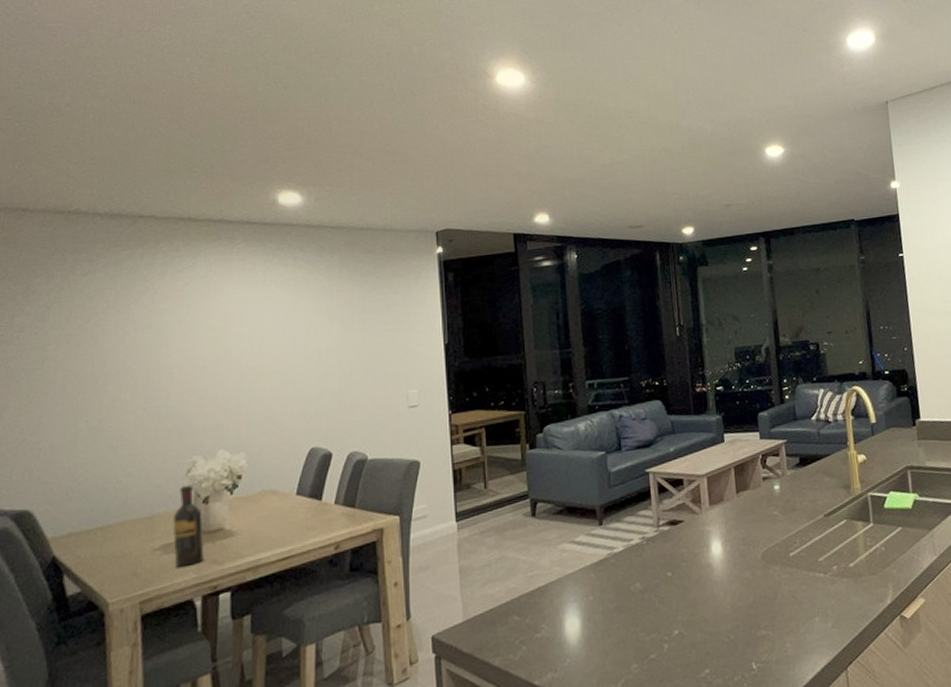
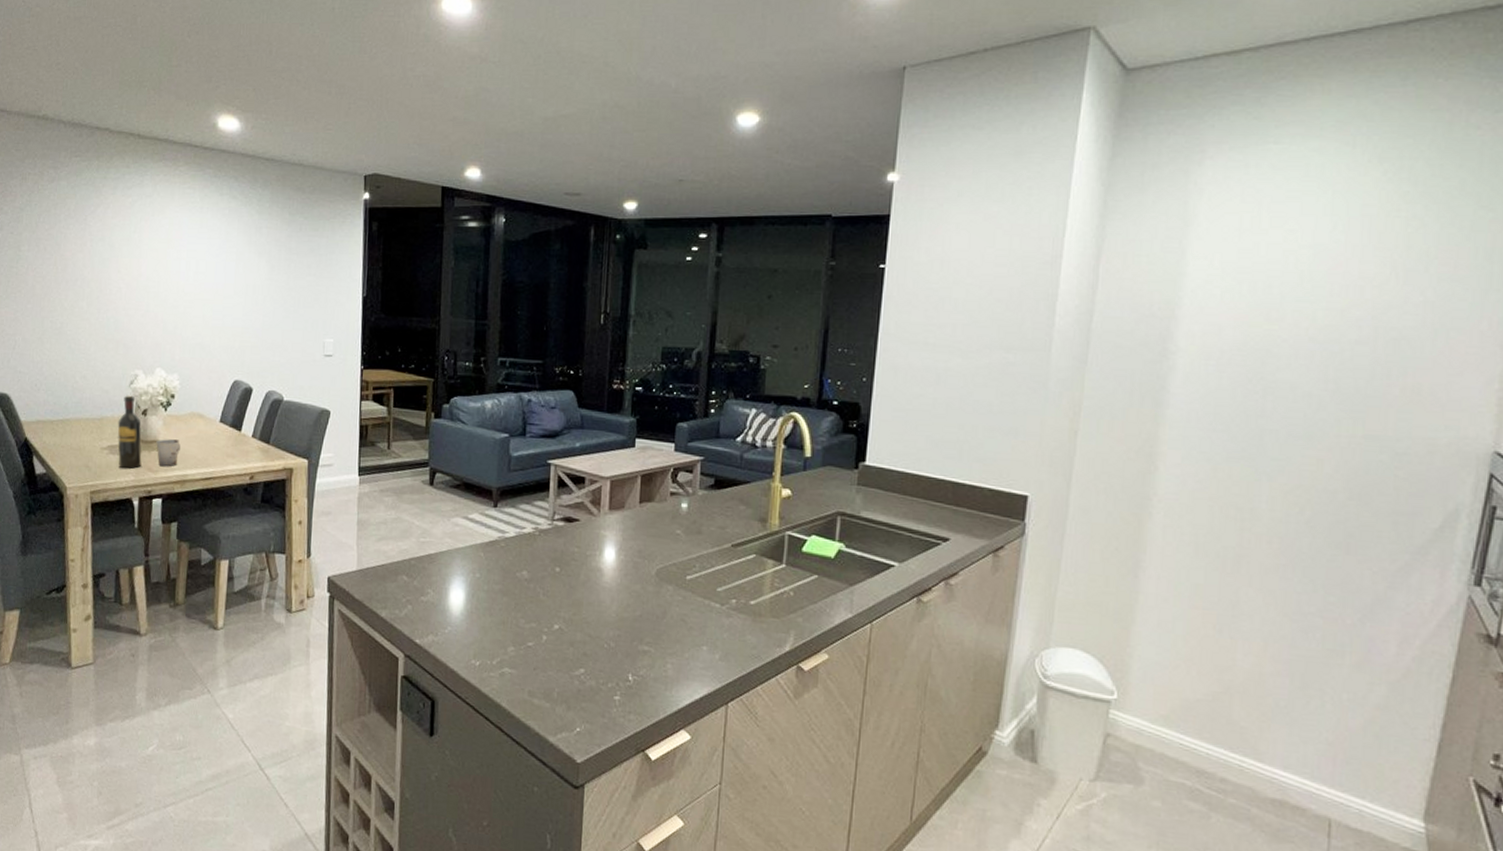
cup: none [221,523,251,556] -> present [156,439,180,467]

